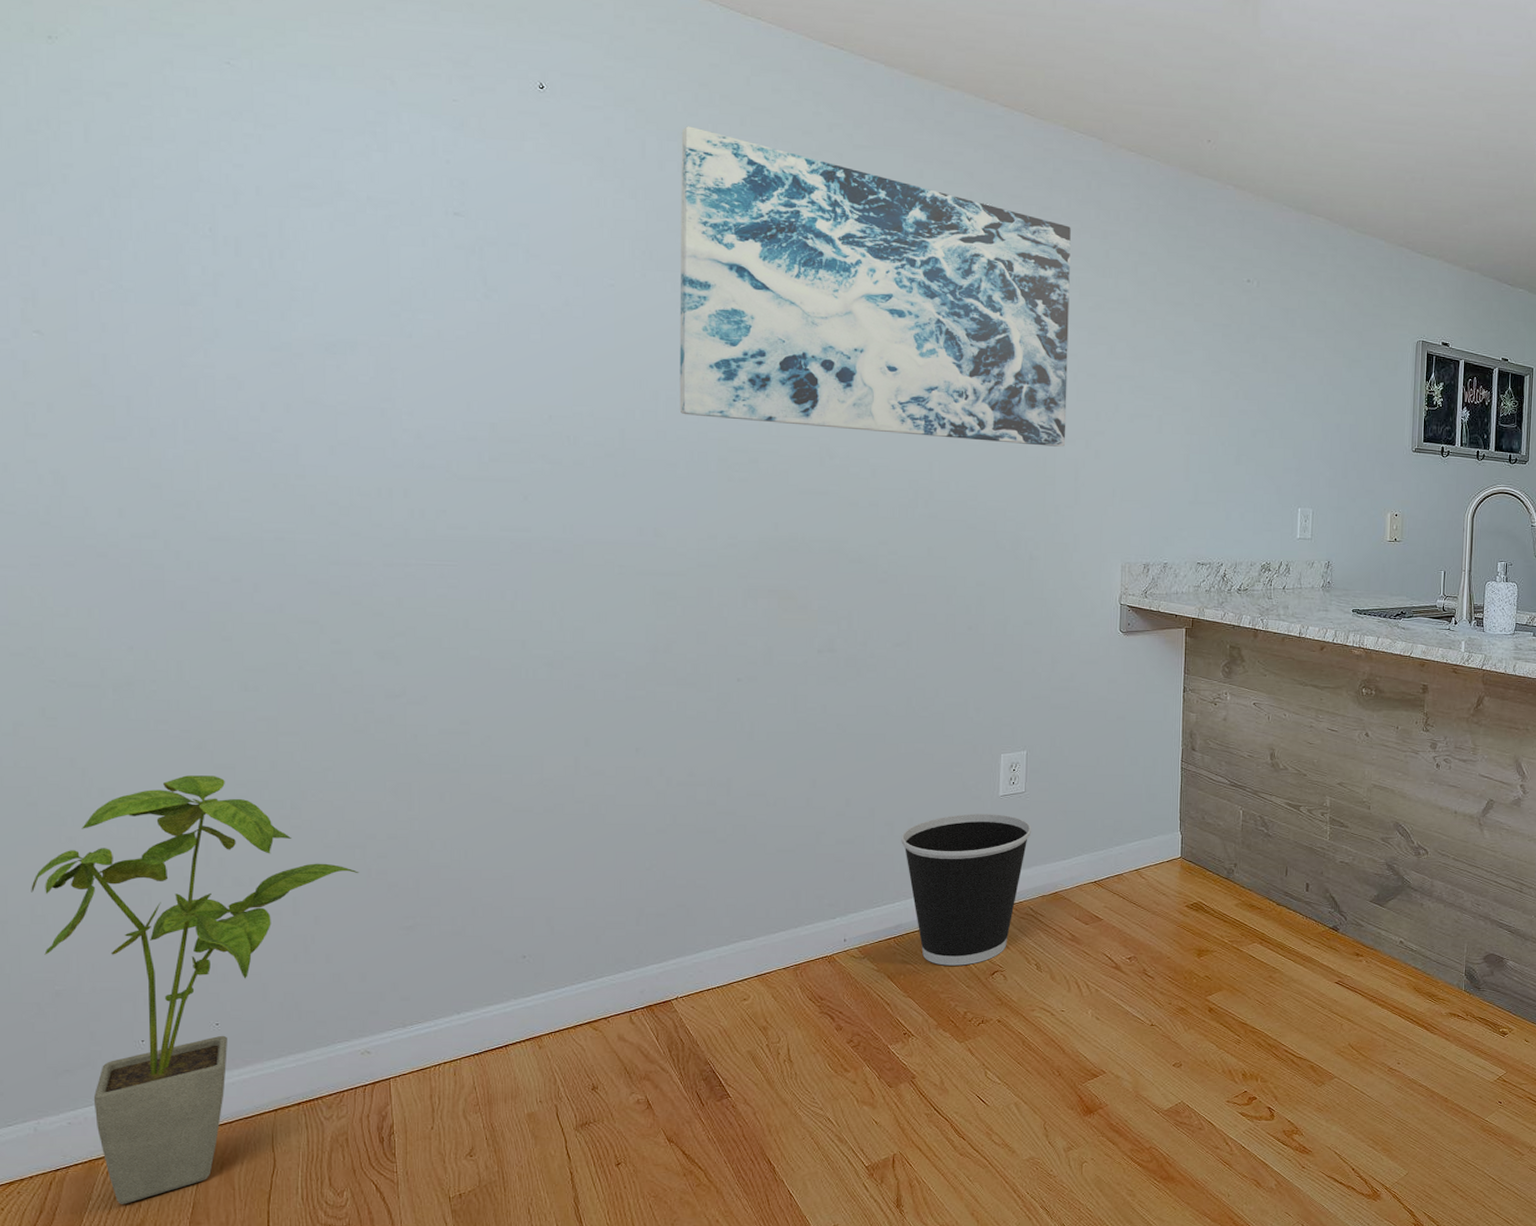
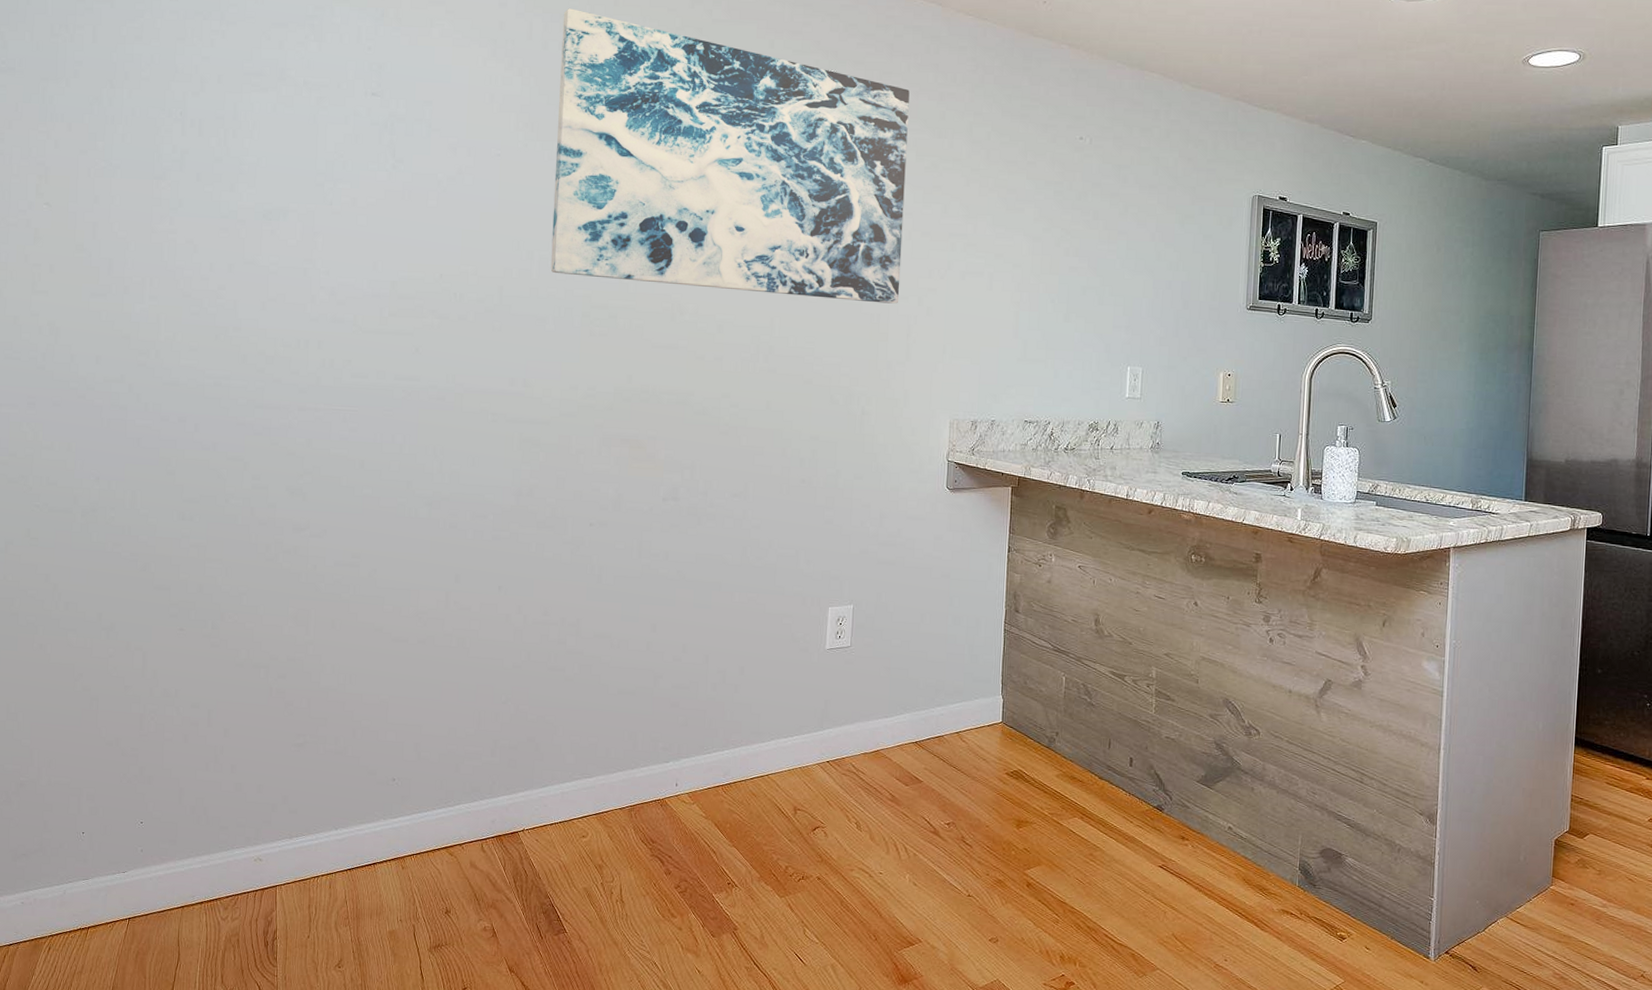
house plant: present [31,775,360,1204] -> none [8,594,263,982]
wastebasket: present [901,814,1032,966] -> none [732,665,856,819]

